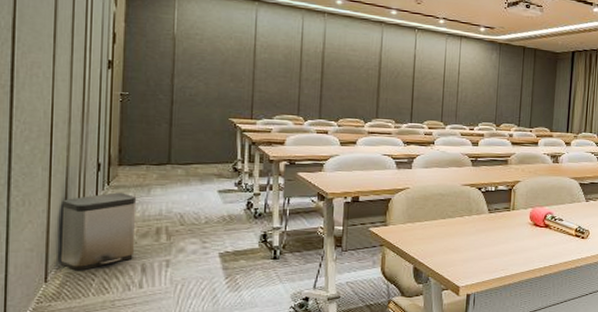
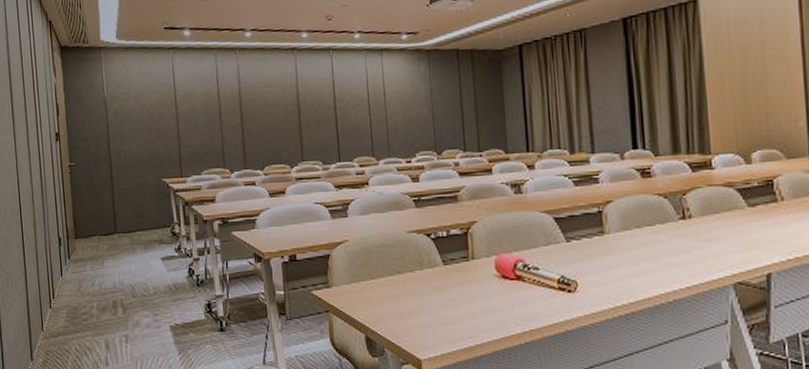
pedal bin: present [60,192,137,271] -> none [35,266,97,348]

